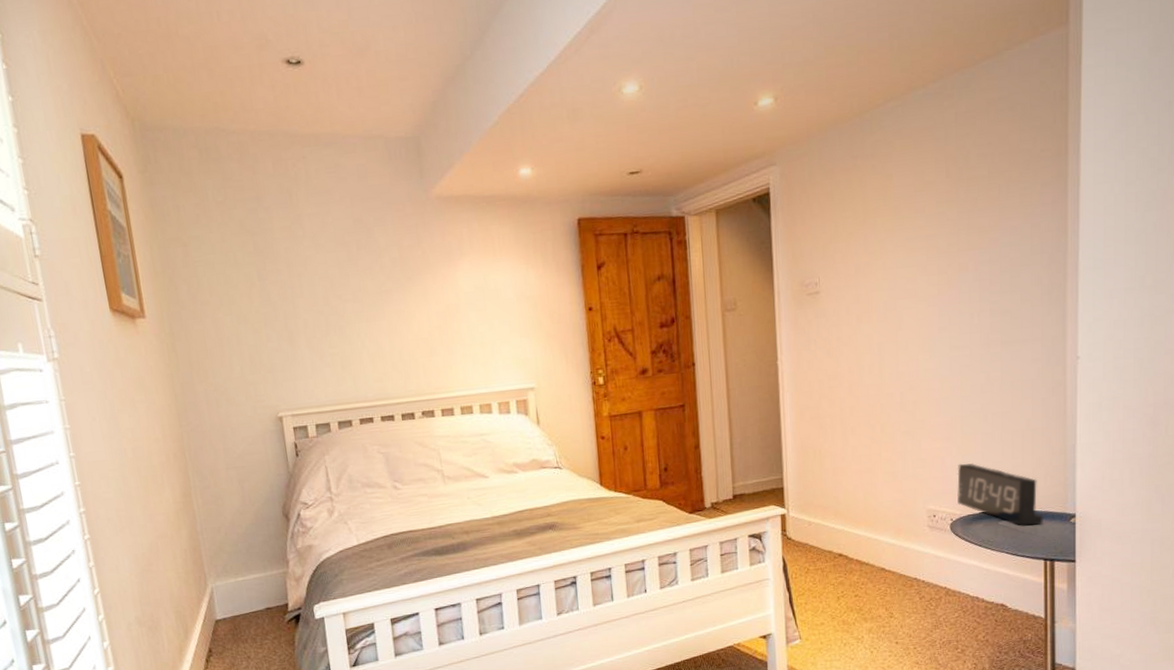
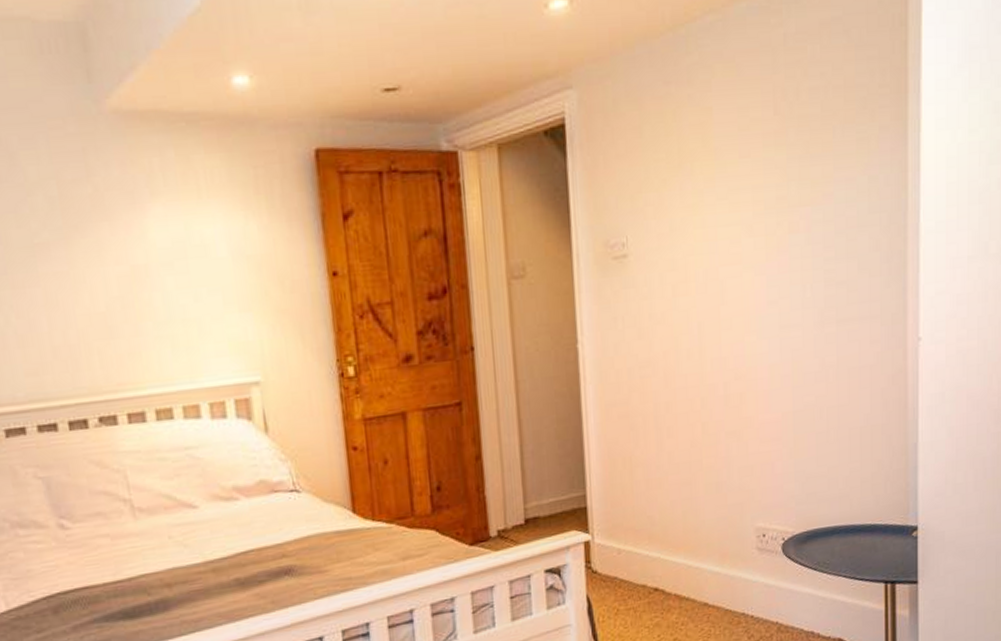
alarm clock: present [957,463,1045,526] -> none [789,469,885,544]

